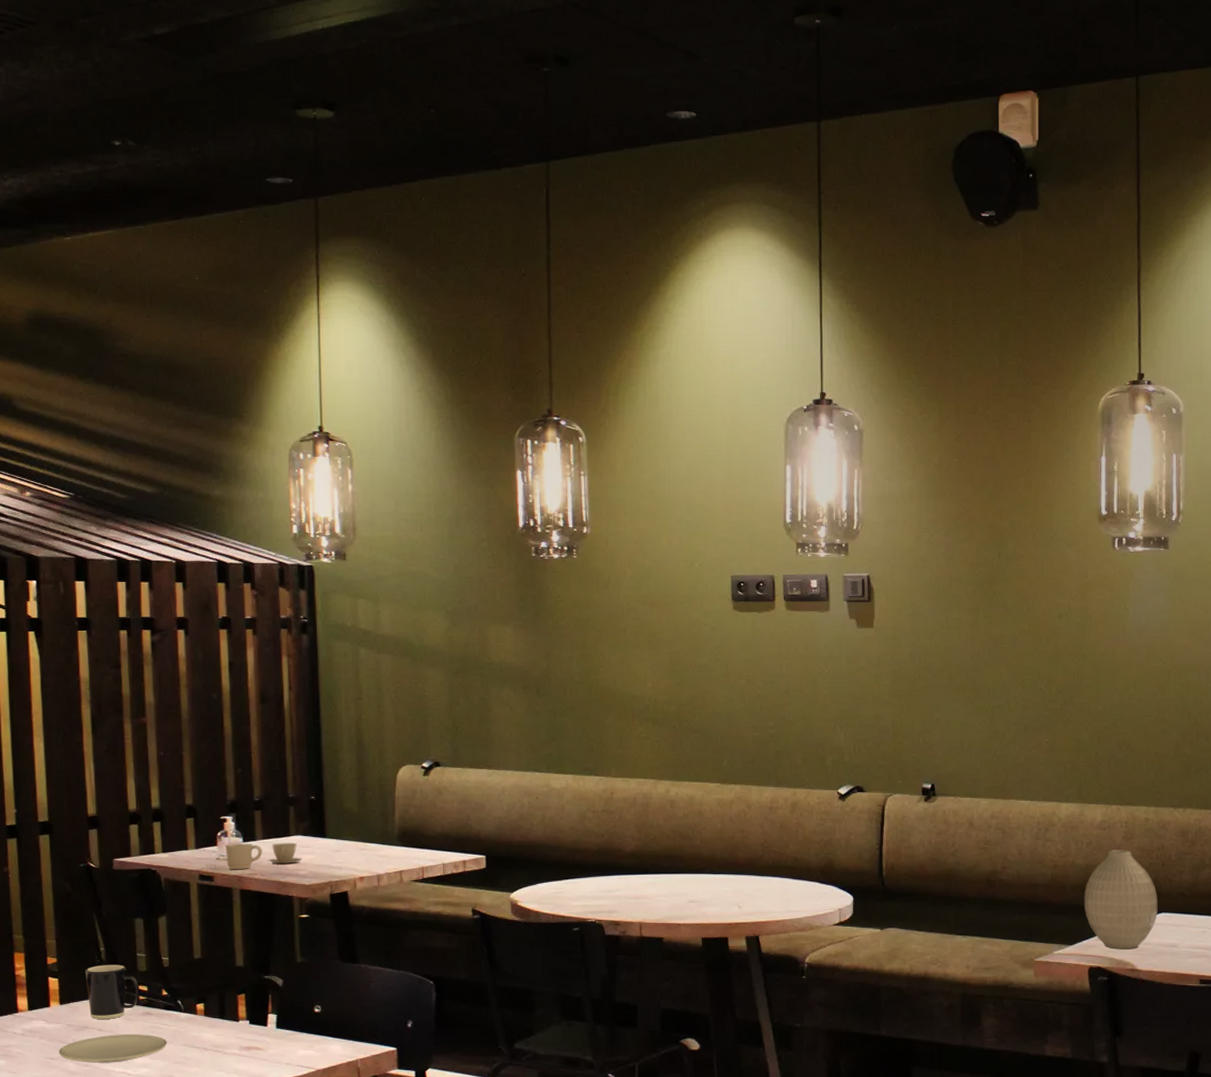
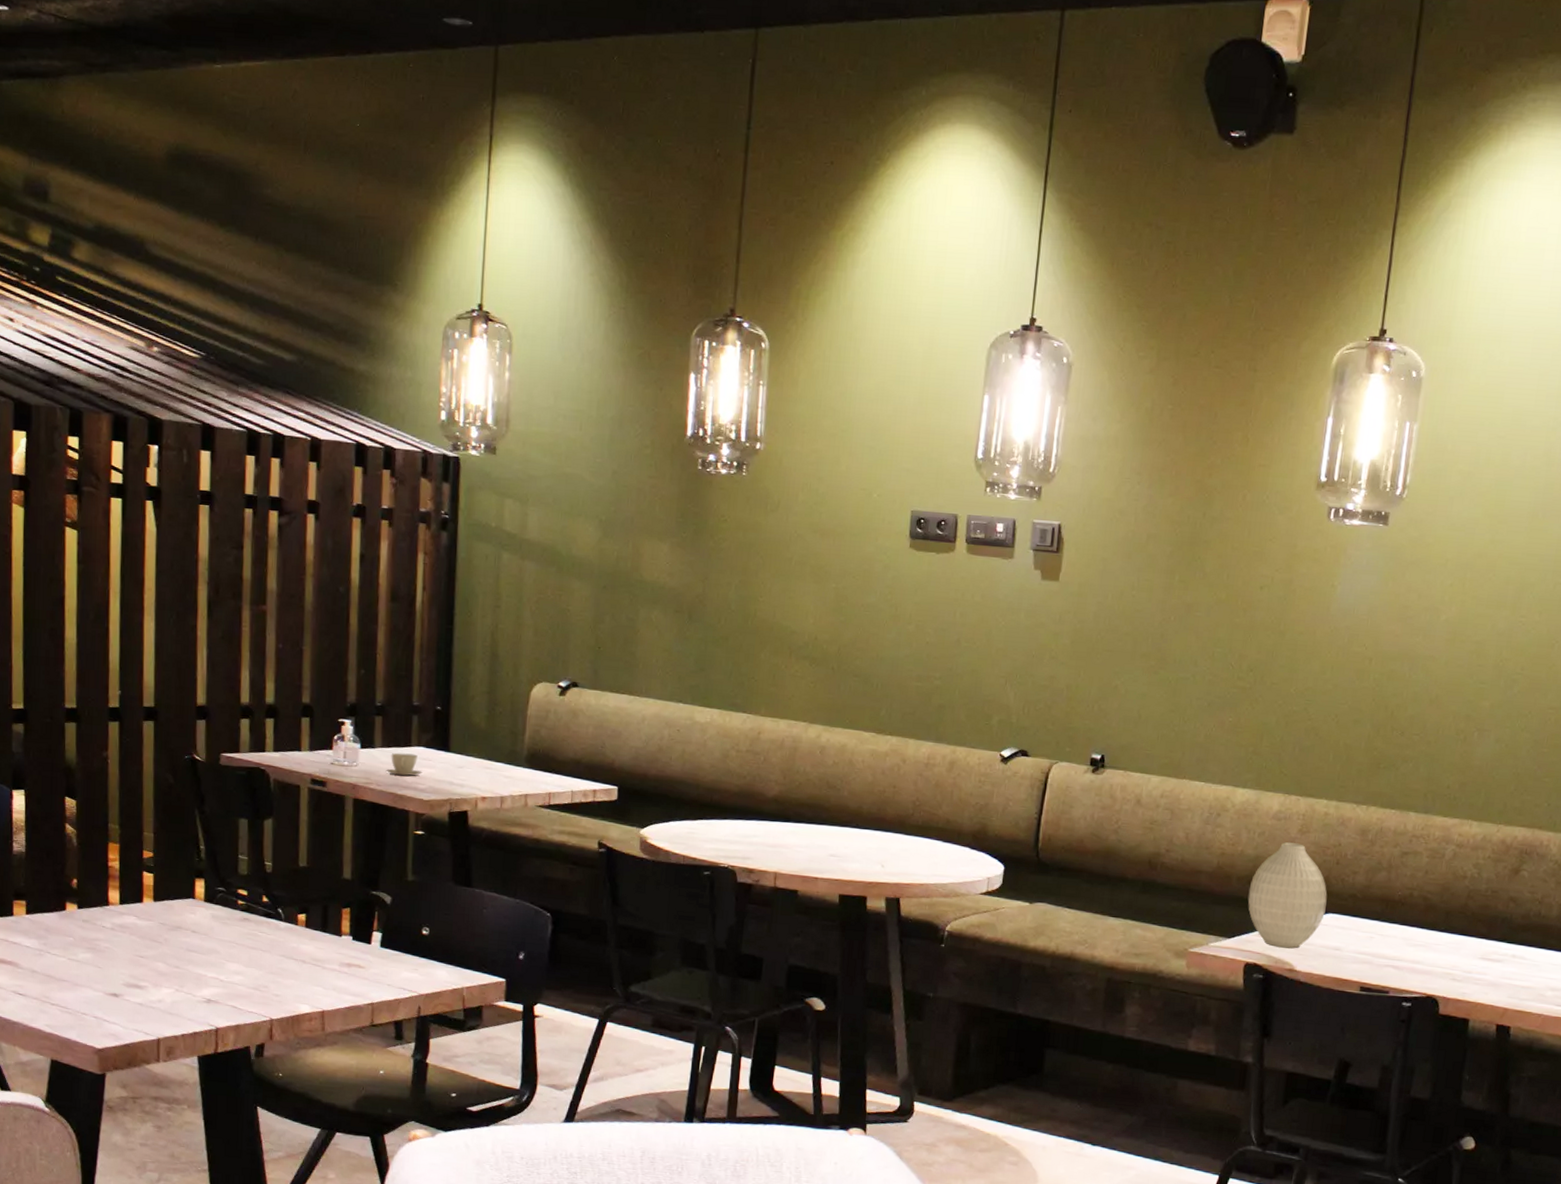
plate: present [59,1034,168,1063] -> none [149,937,265,967]
mug: present [85,964,140,1019] -> none [182,863,239,922]
mug: present [226,843,262,869] -> none [341,749,380,777]

